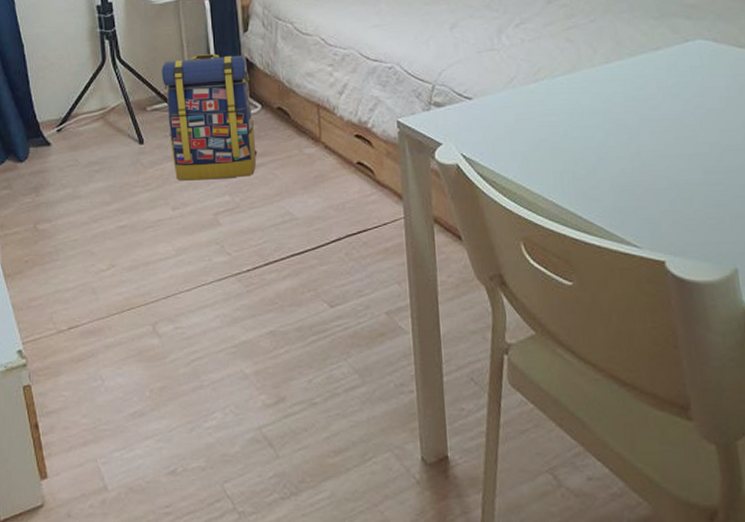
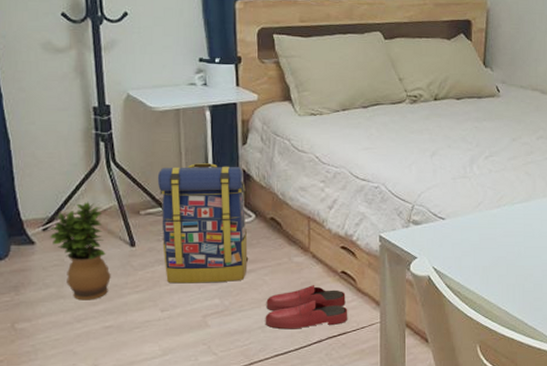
potted plant: none [64,101,122,200] -> present [50,202,111,301]
slippers: none [278,178,368,227] -> present [265,285,348,330]

